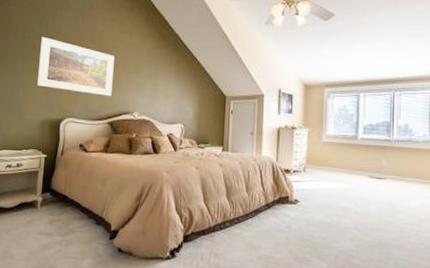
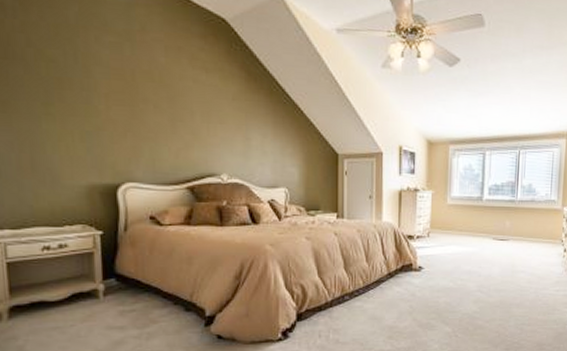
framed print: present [37,36,115,96] -> none [69,68,188,154]

